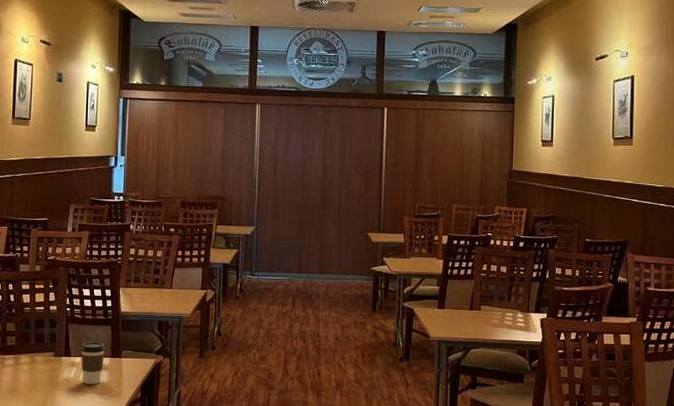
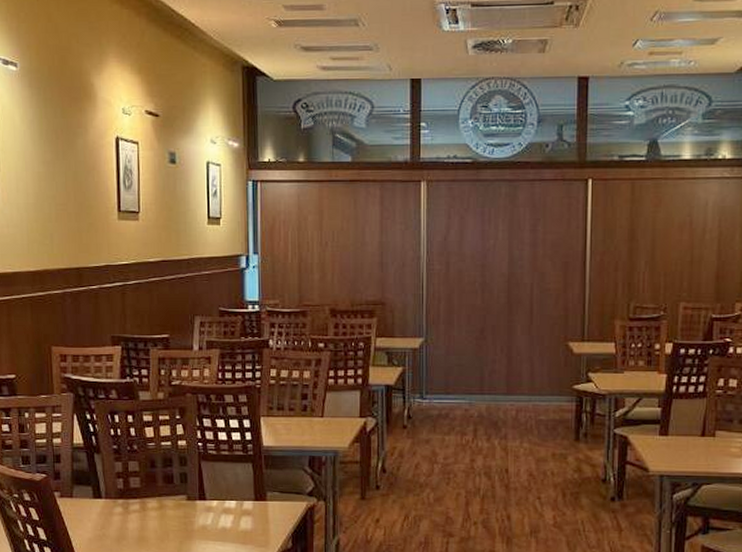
coffee cup: present [81,342,106,384] -> none [218,483,247,533]

